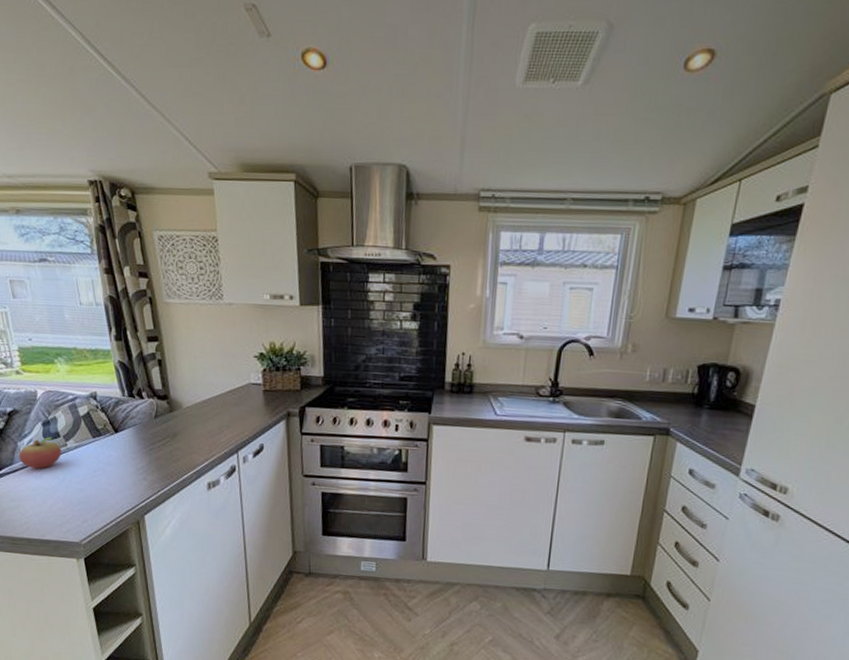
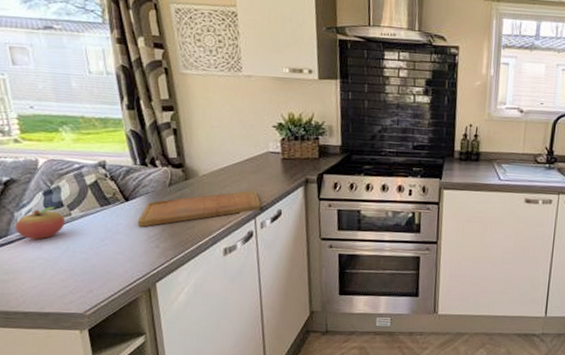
cutting board: none [126,423,243,459] -> present [137,190,261,227]

